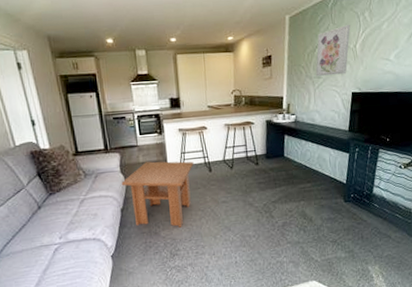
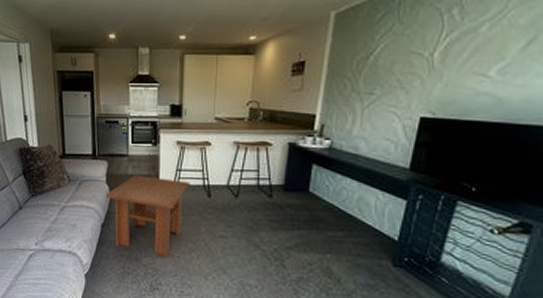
wall art: present [315,25,351,76] -> none [366,26,427,92]

